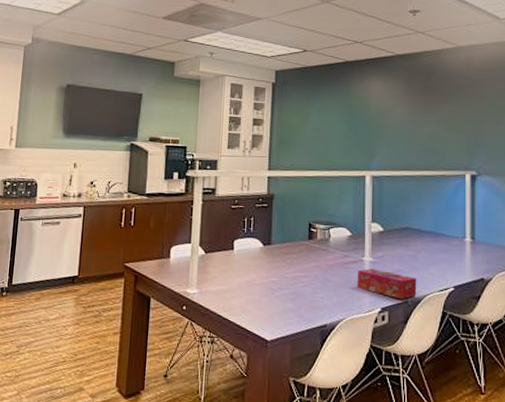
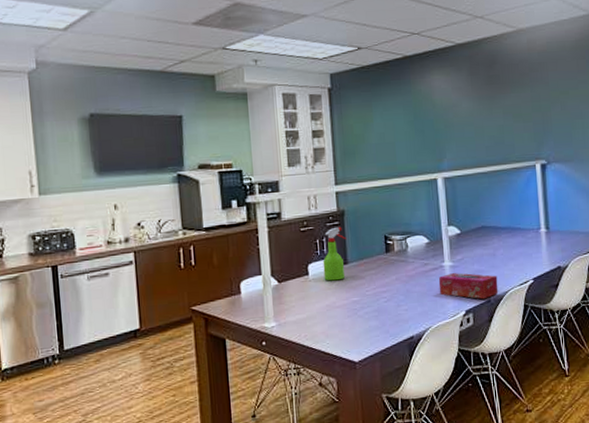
spray bottle: none [247,208,273,259] -> present [323,226,347,281]

